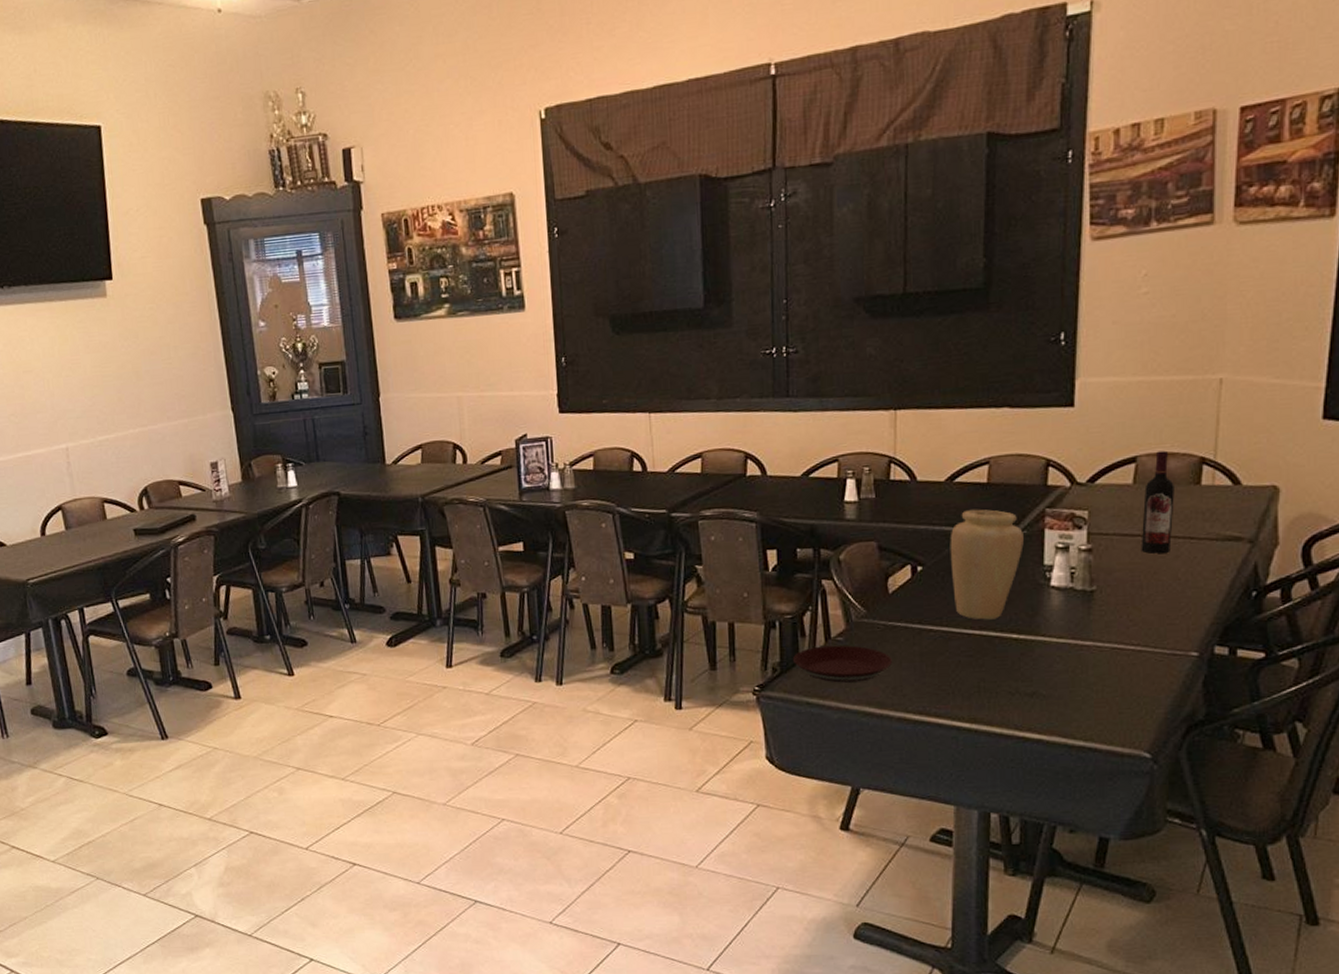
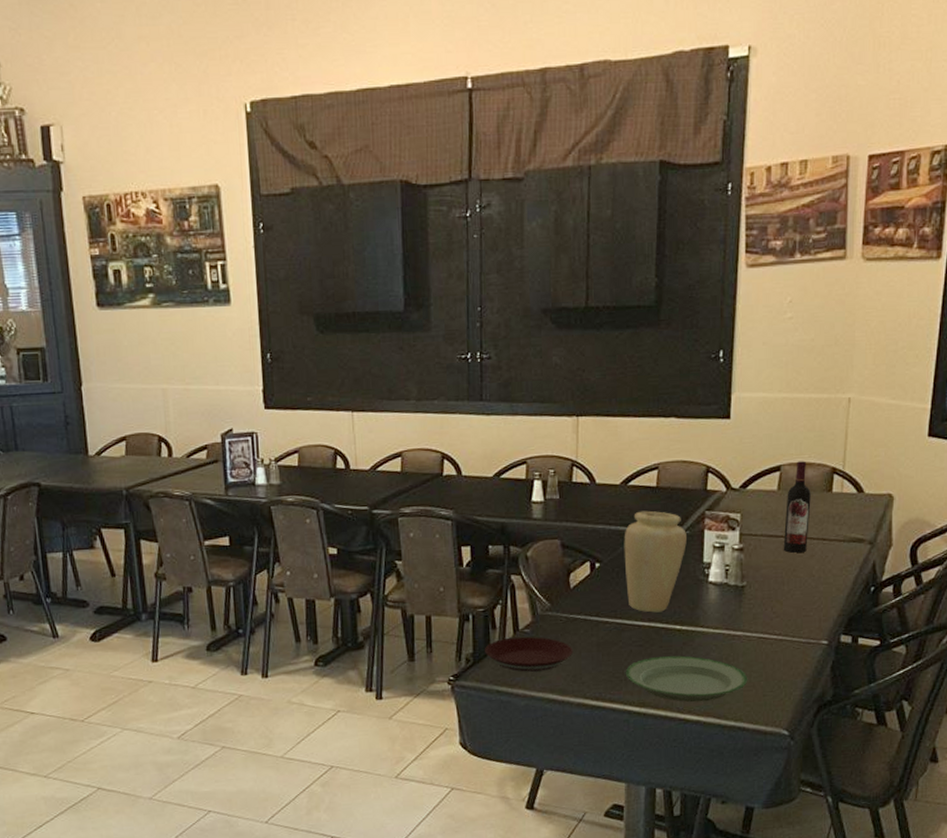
plate: none [953,667,1100,719] -> present [625,655,748,703]

